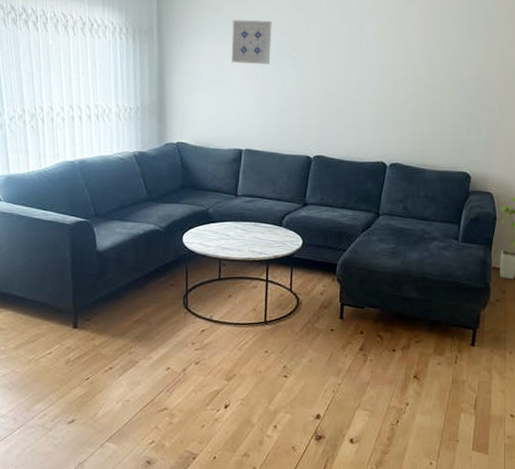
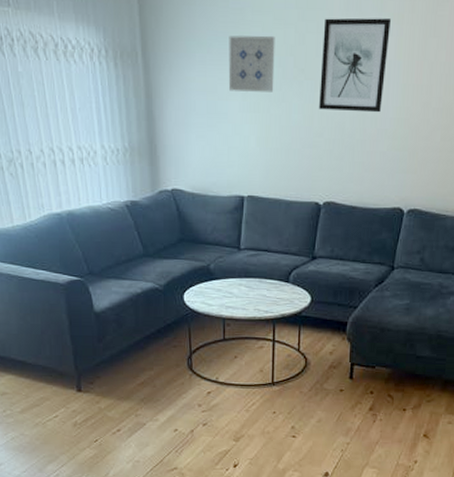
wall art: none [310,8,370,83] -> present [319,17,391,113]

